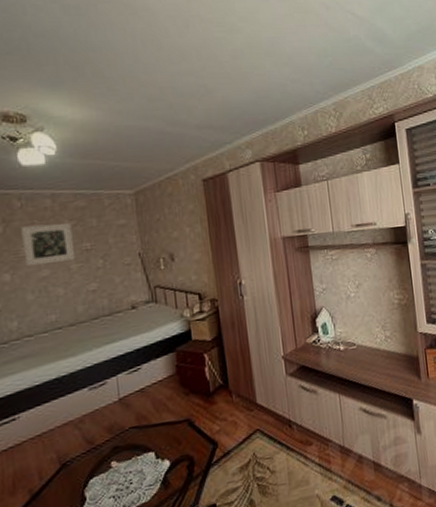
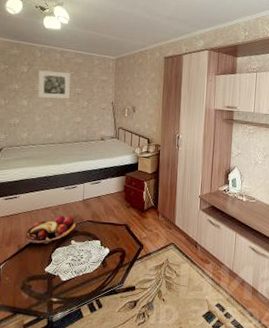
fruit basket: none [38,427,114,482] -> present [25,216,76,244]

